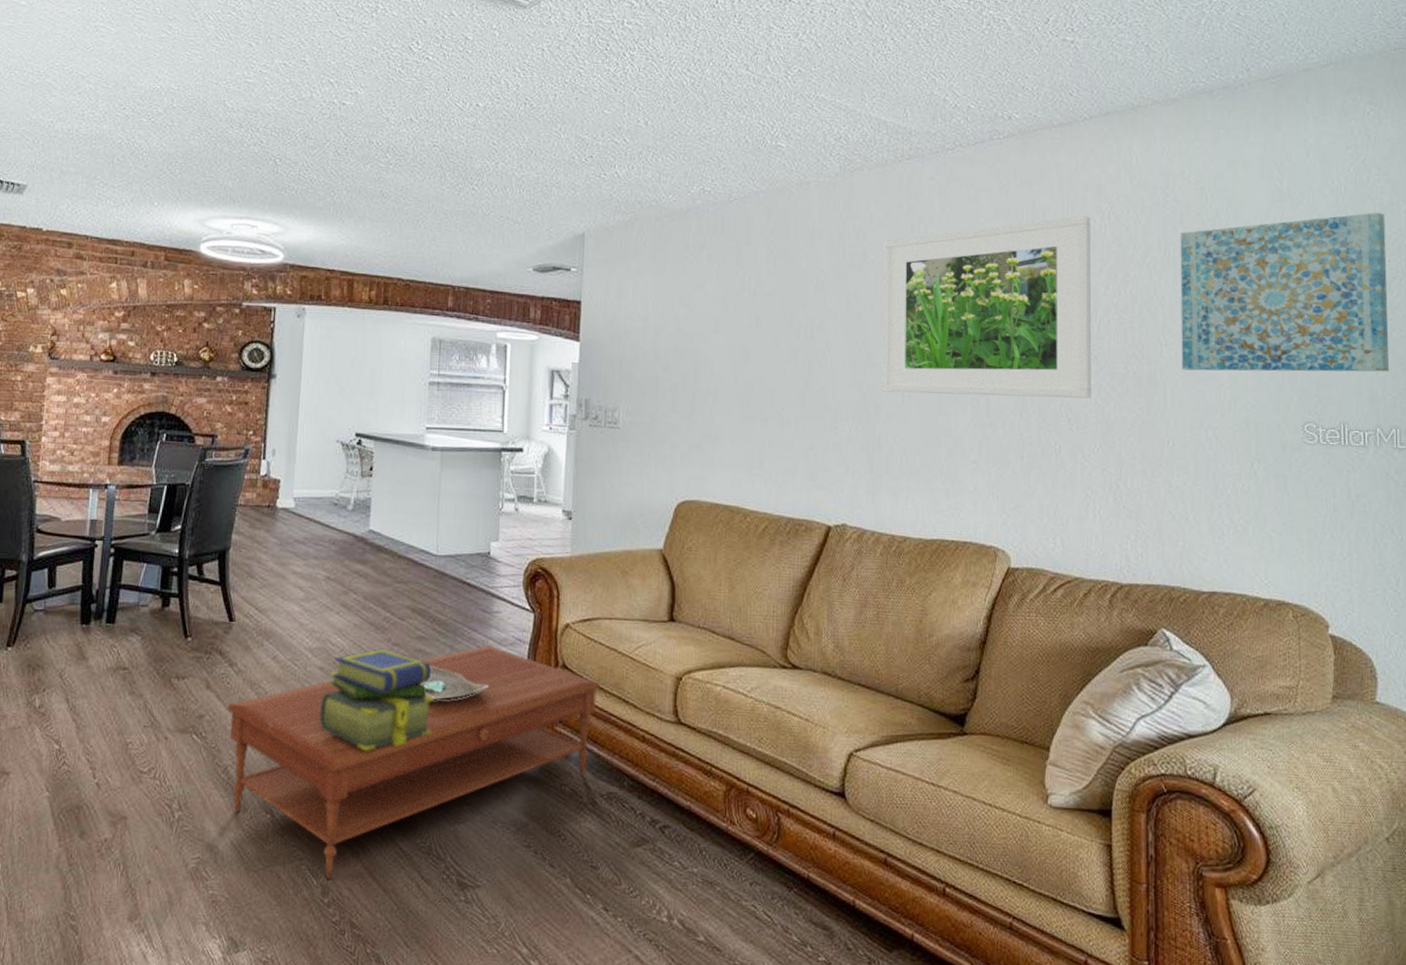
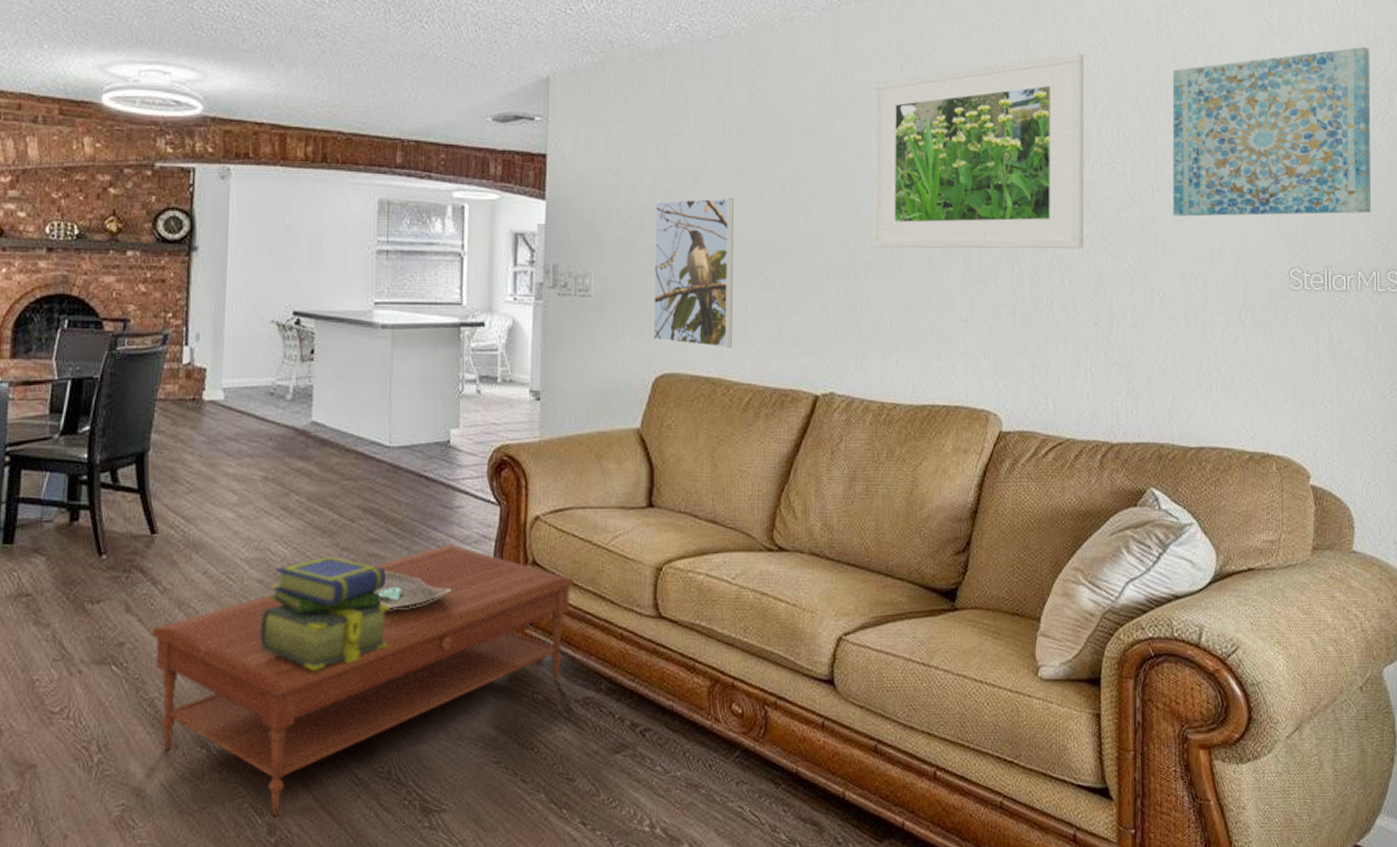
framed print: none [675,343,752,479] -> present [652,198,734,348]

